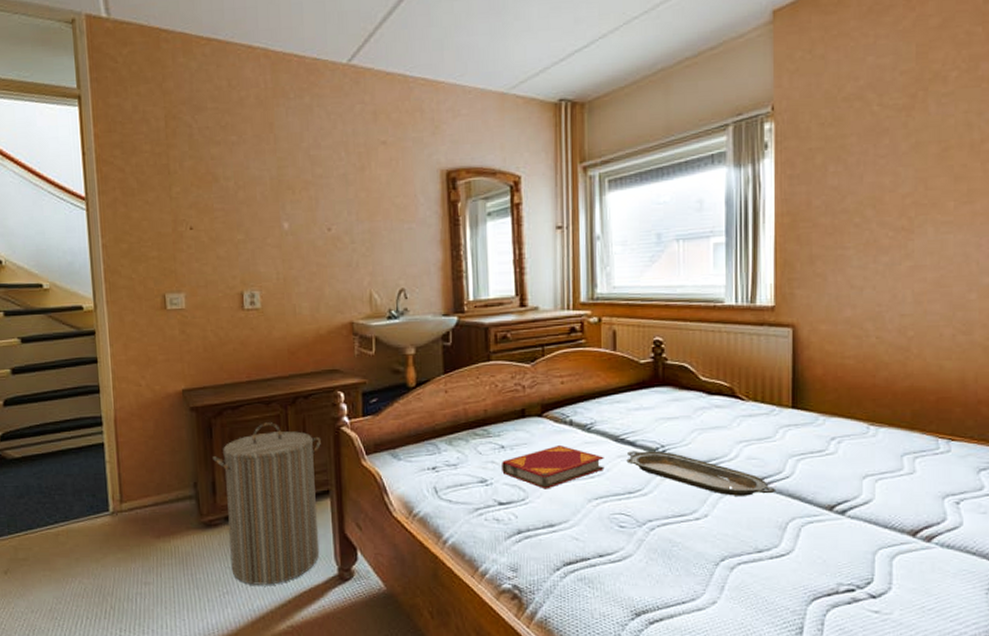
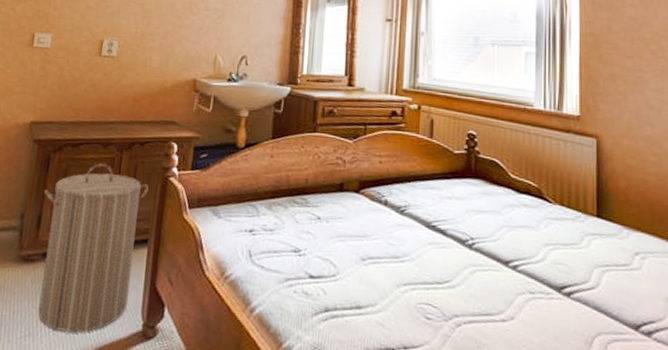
hardback book: present [502,446,605,489] -> none [316,224,415,268]
serving tray: present [626,451,775,496] -> none [436,239,581,304]

